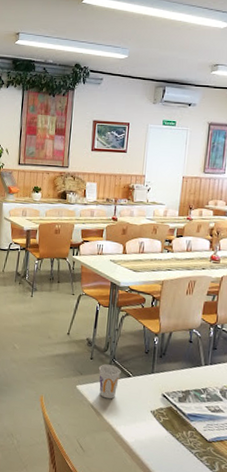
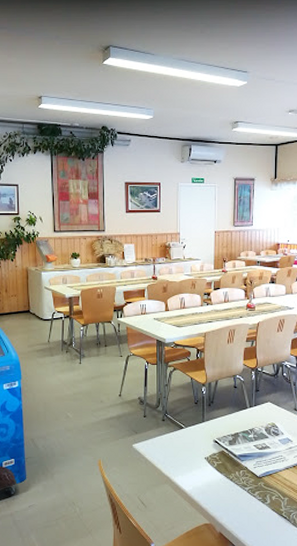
cup: present [98,364,121,399] -> none [152,420,174,453]

